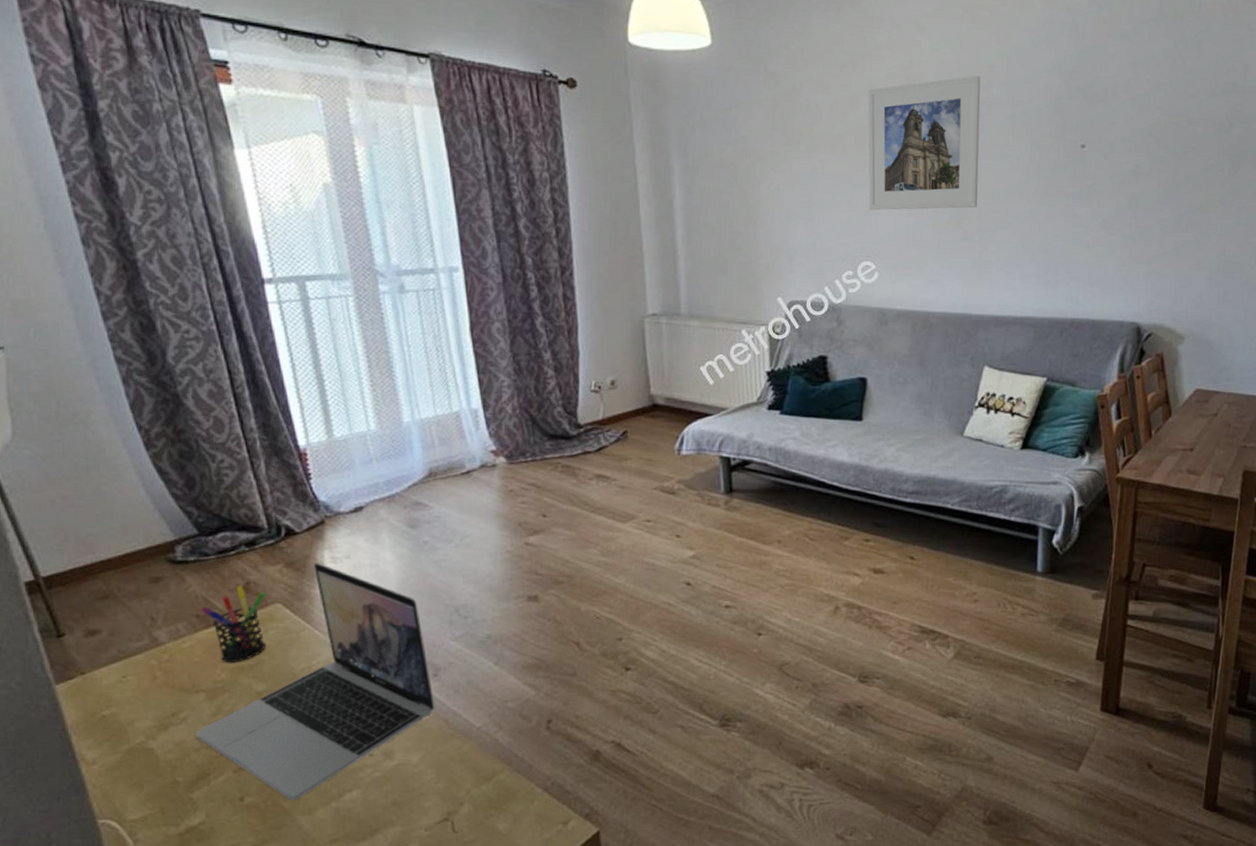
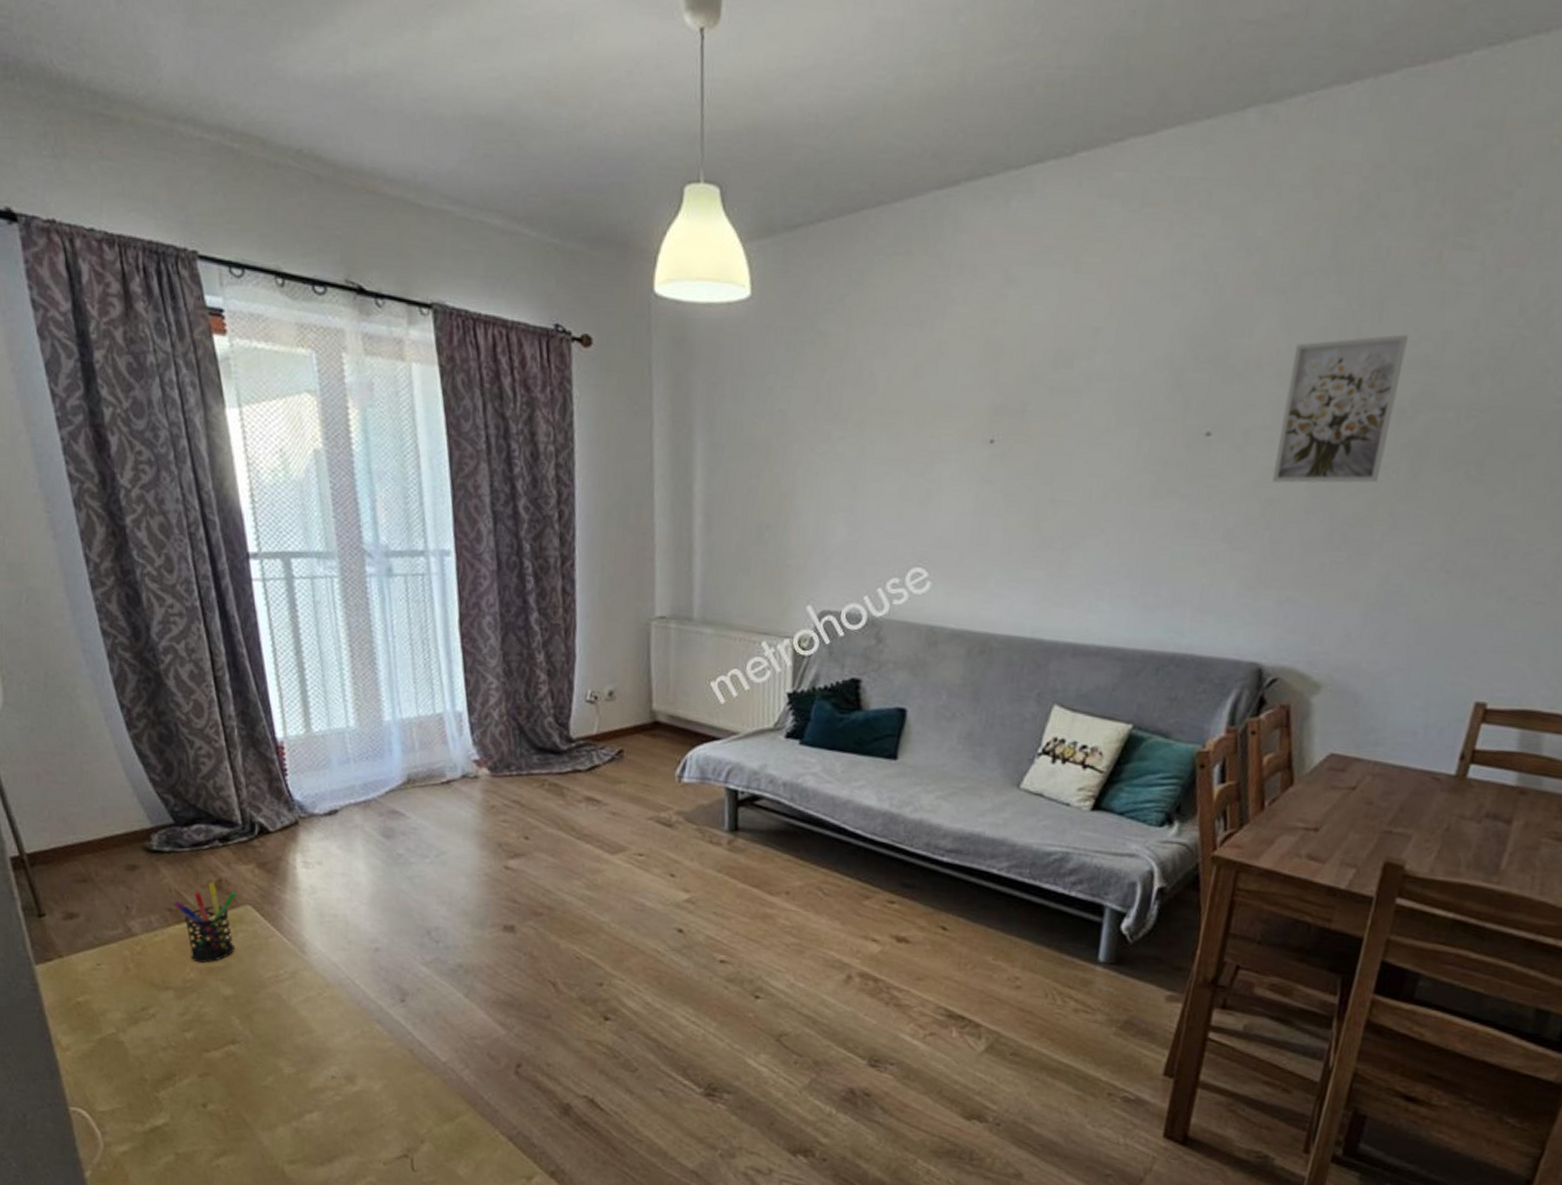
laptop: present [196,563,435,800] -> none [164,866,401,1114]
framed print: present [868,75,981,211] -> none [925,339,1082,508]
wall art: none [1133,67,1220,182] -> present [1271,334,1408,483]

